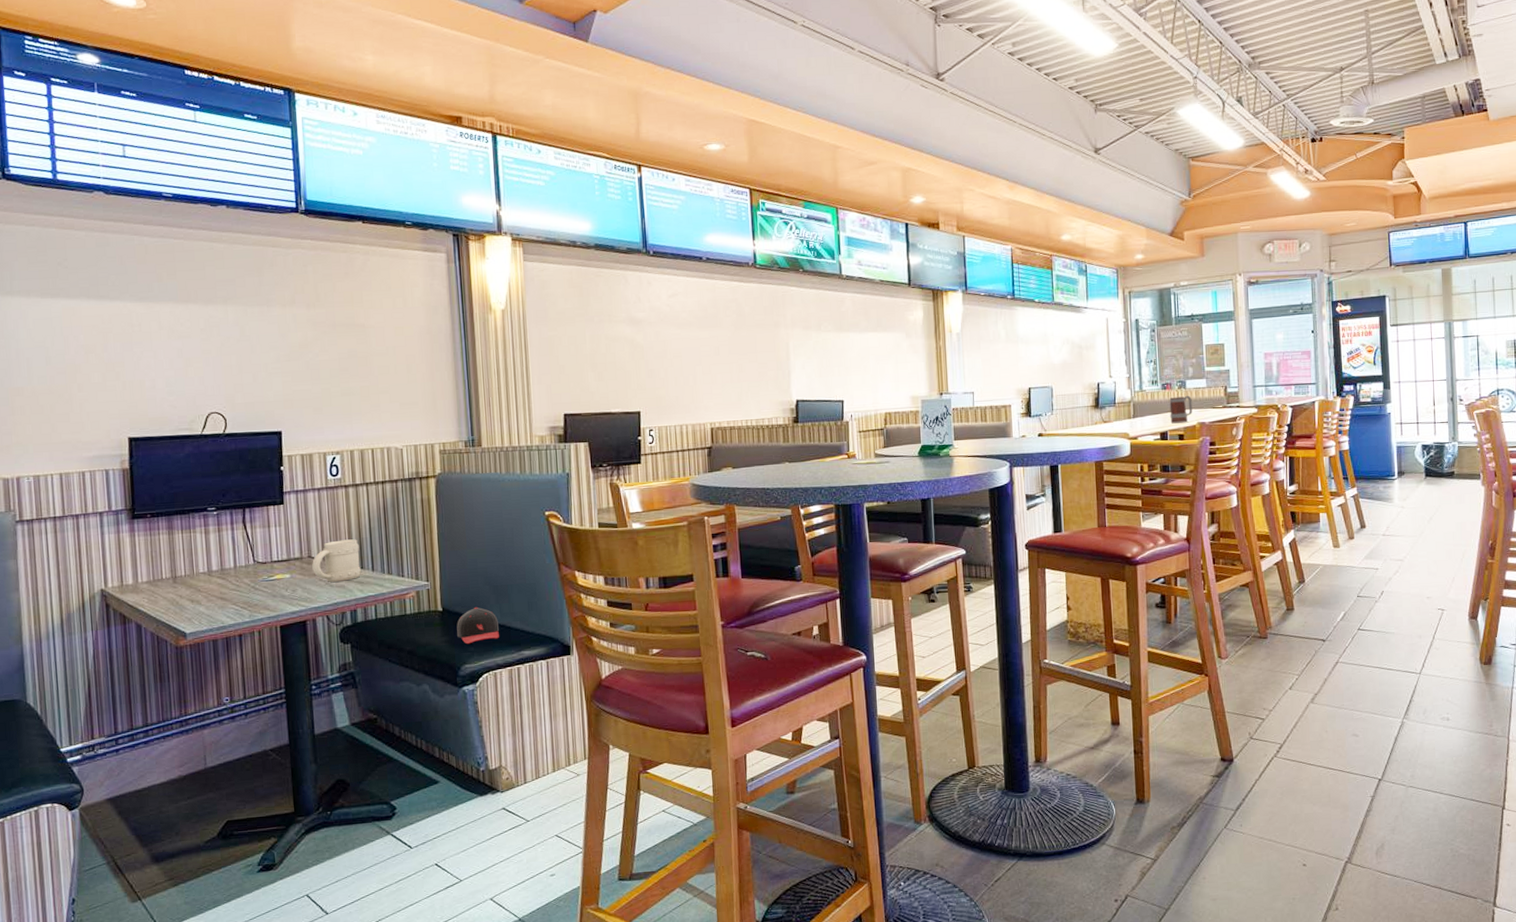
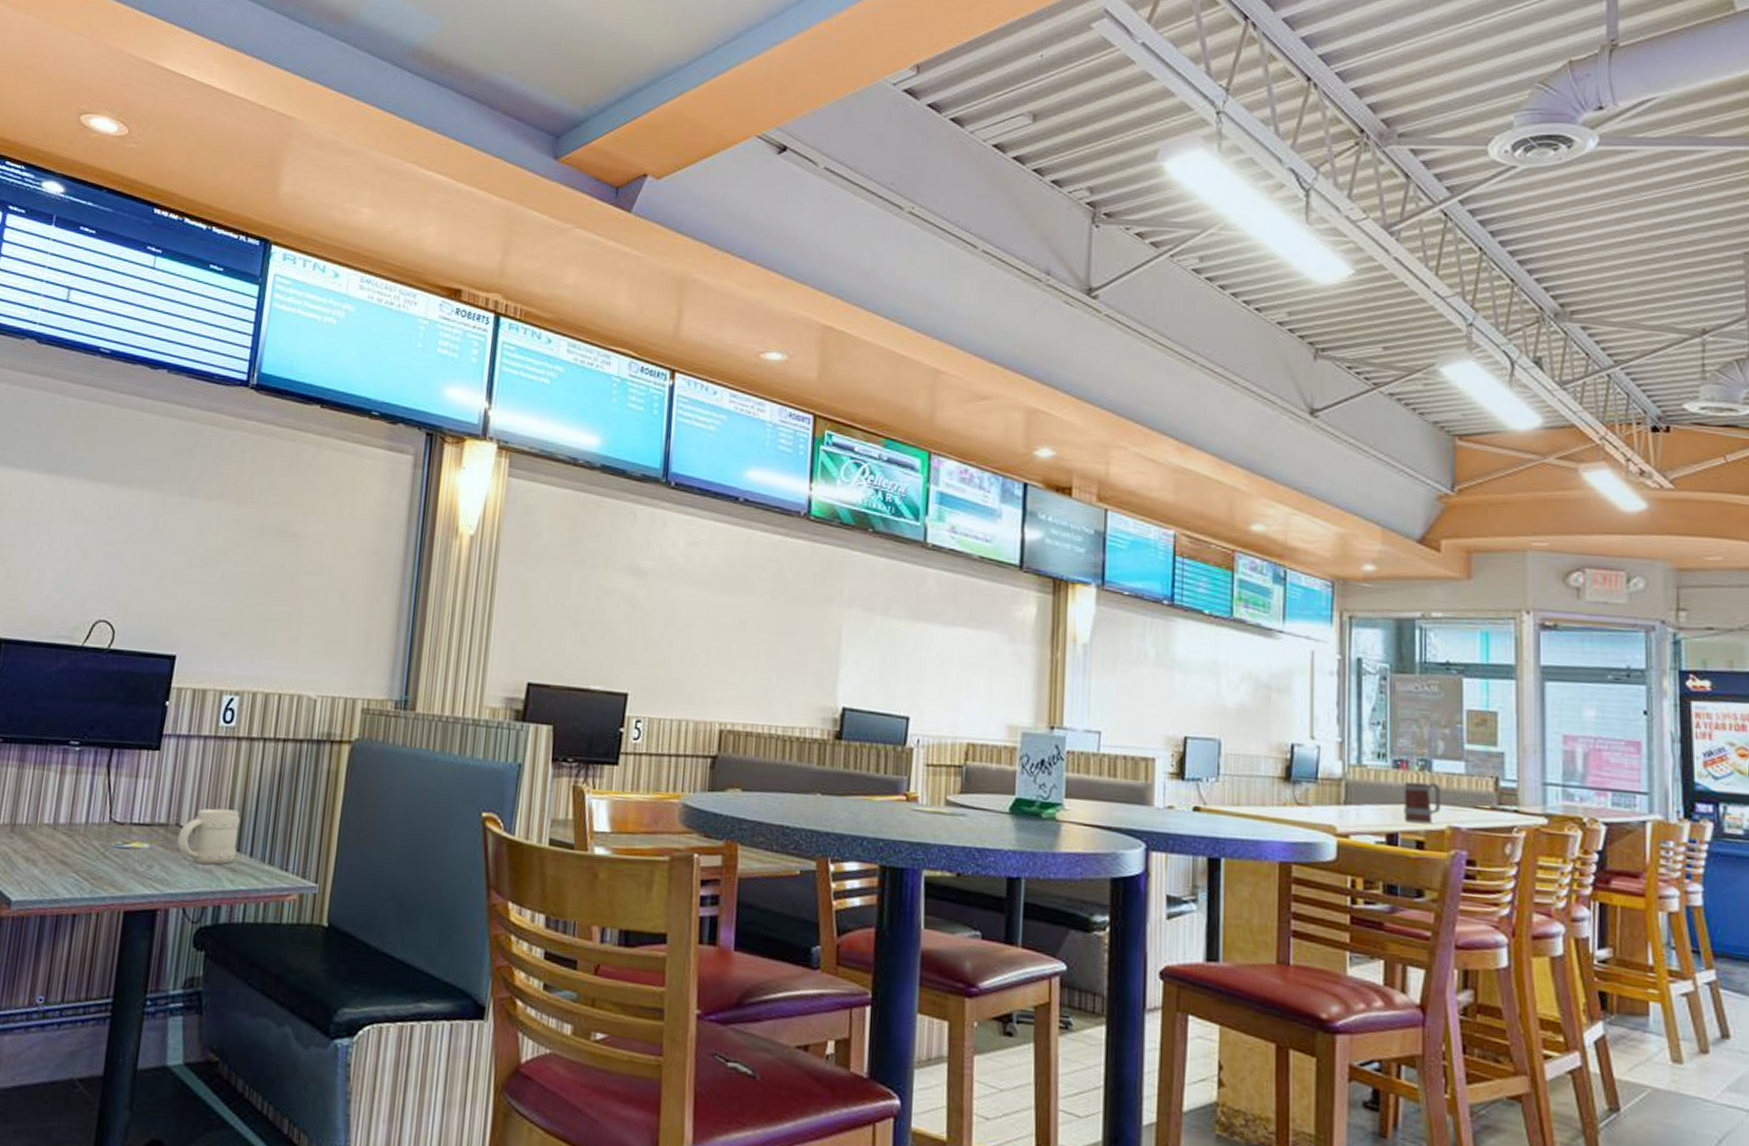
baseball cap: present [456,606,499,645] -> none [341,928,397,980]

